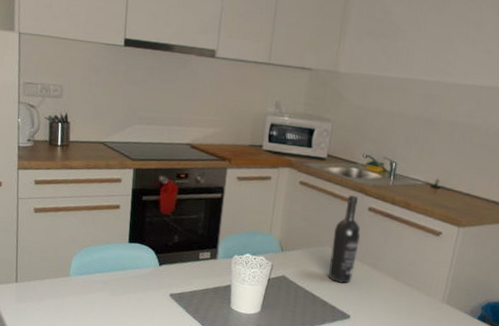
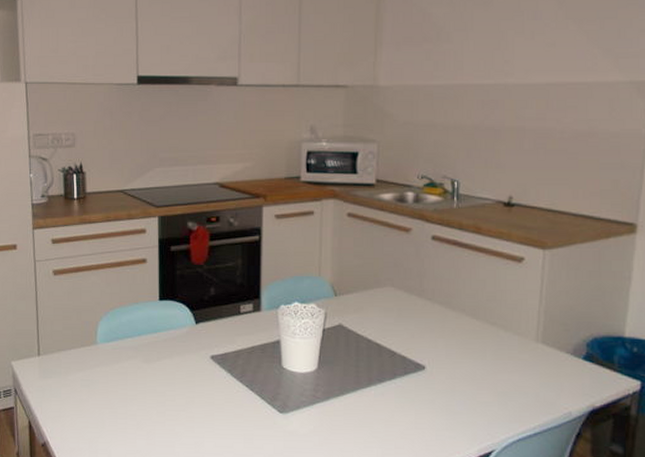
wine bottle: present [329,195,361,284] -> none [394,223,426,328]

